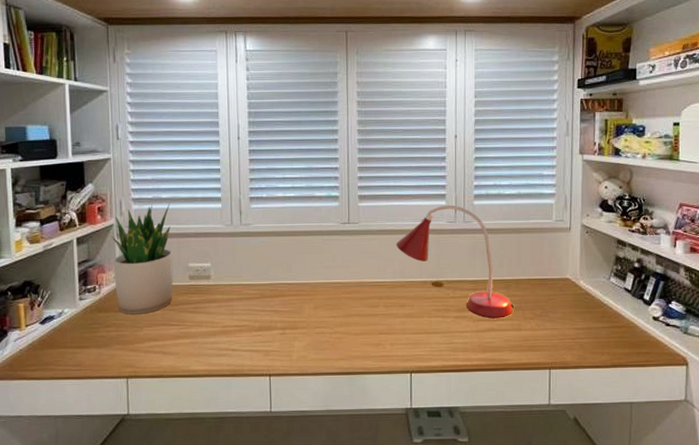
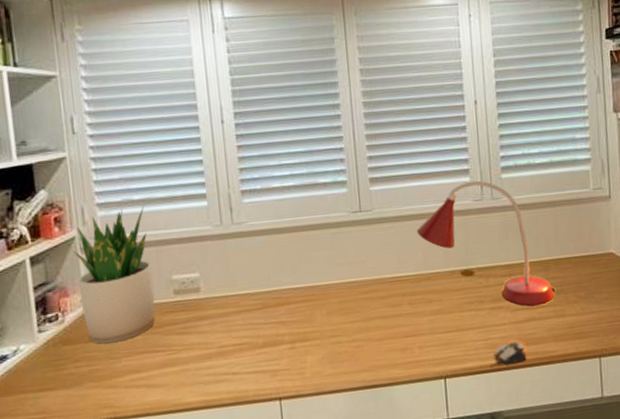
computer mouse: none [451,347,483,368] -> present [490,341,526,368]

